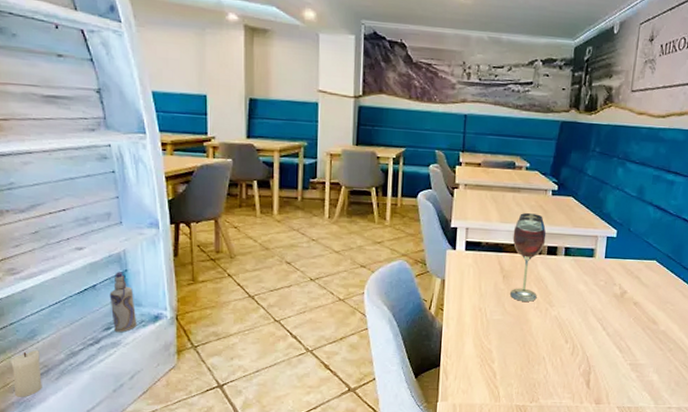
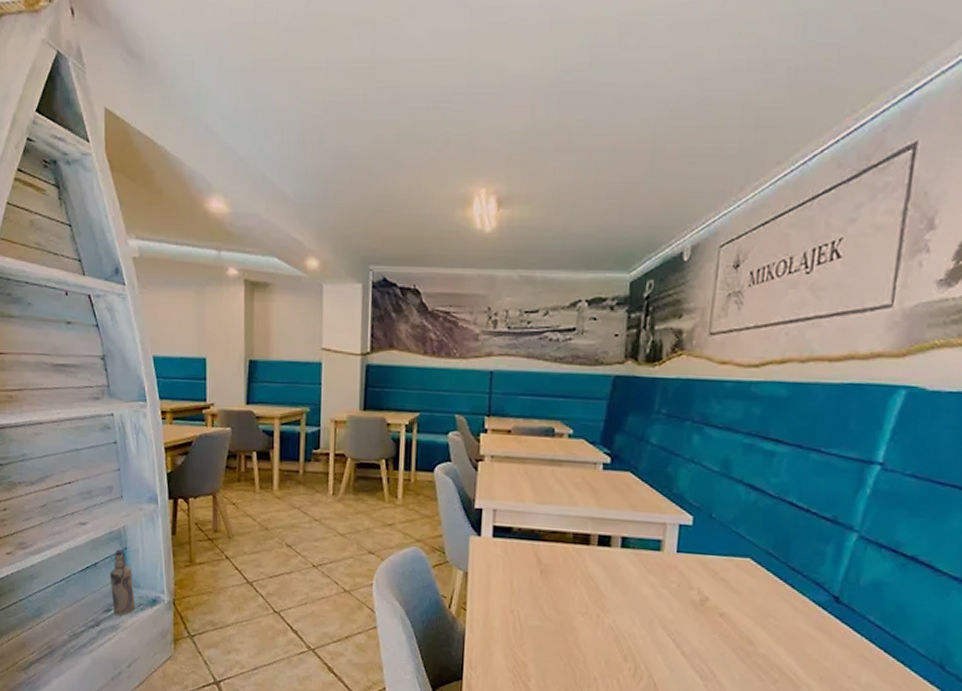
candle: present [11,350,42,398] -> none [19,629,47,679]
wineglass: present [510,213,547,302] -> none [550,492,597,605]

